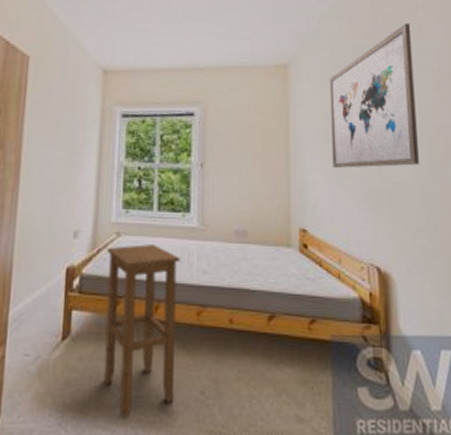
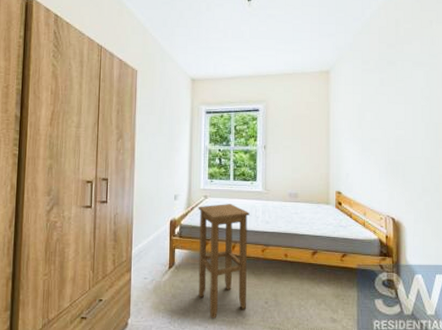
wall art: present [329,23,419,168] -> none [360,35,427,147]

